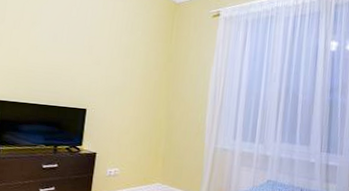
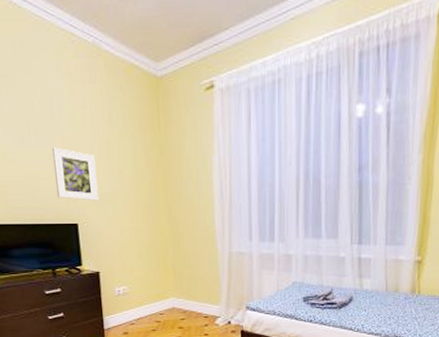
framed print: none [74,45,113,92] -> present [52,147,98,201]

